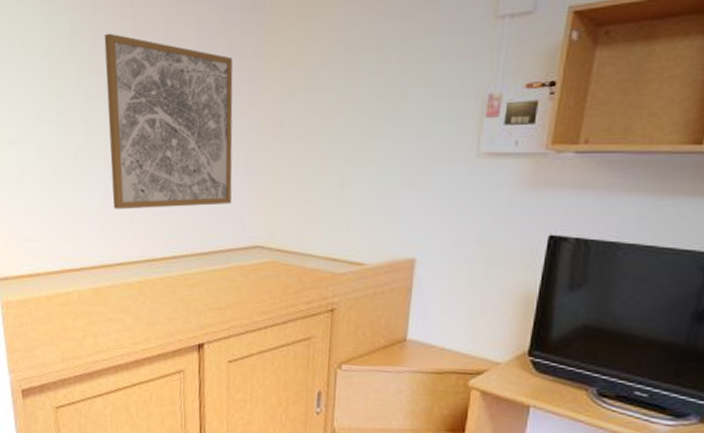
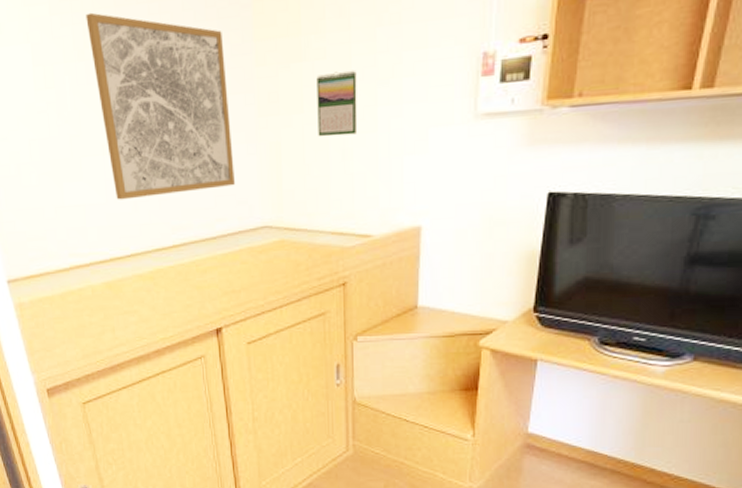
calendar: none [318,102,361,164] -> present [316,70,358,137]

